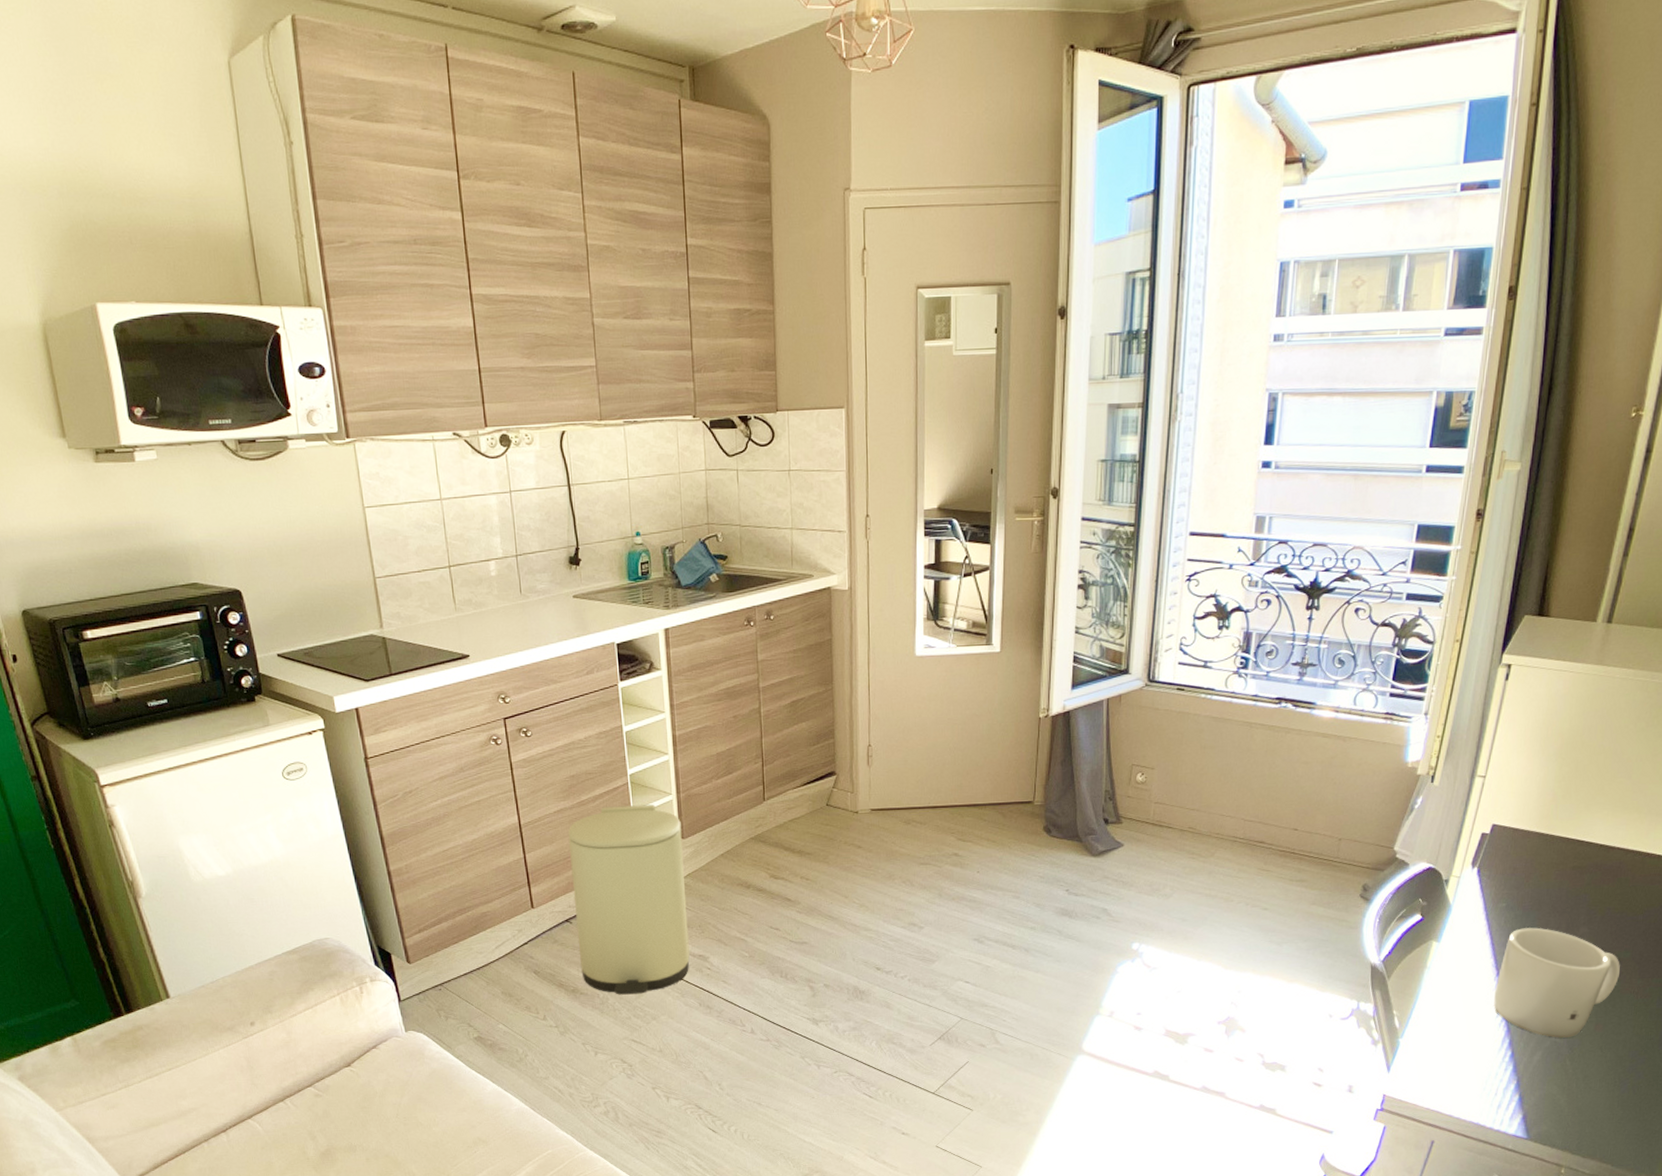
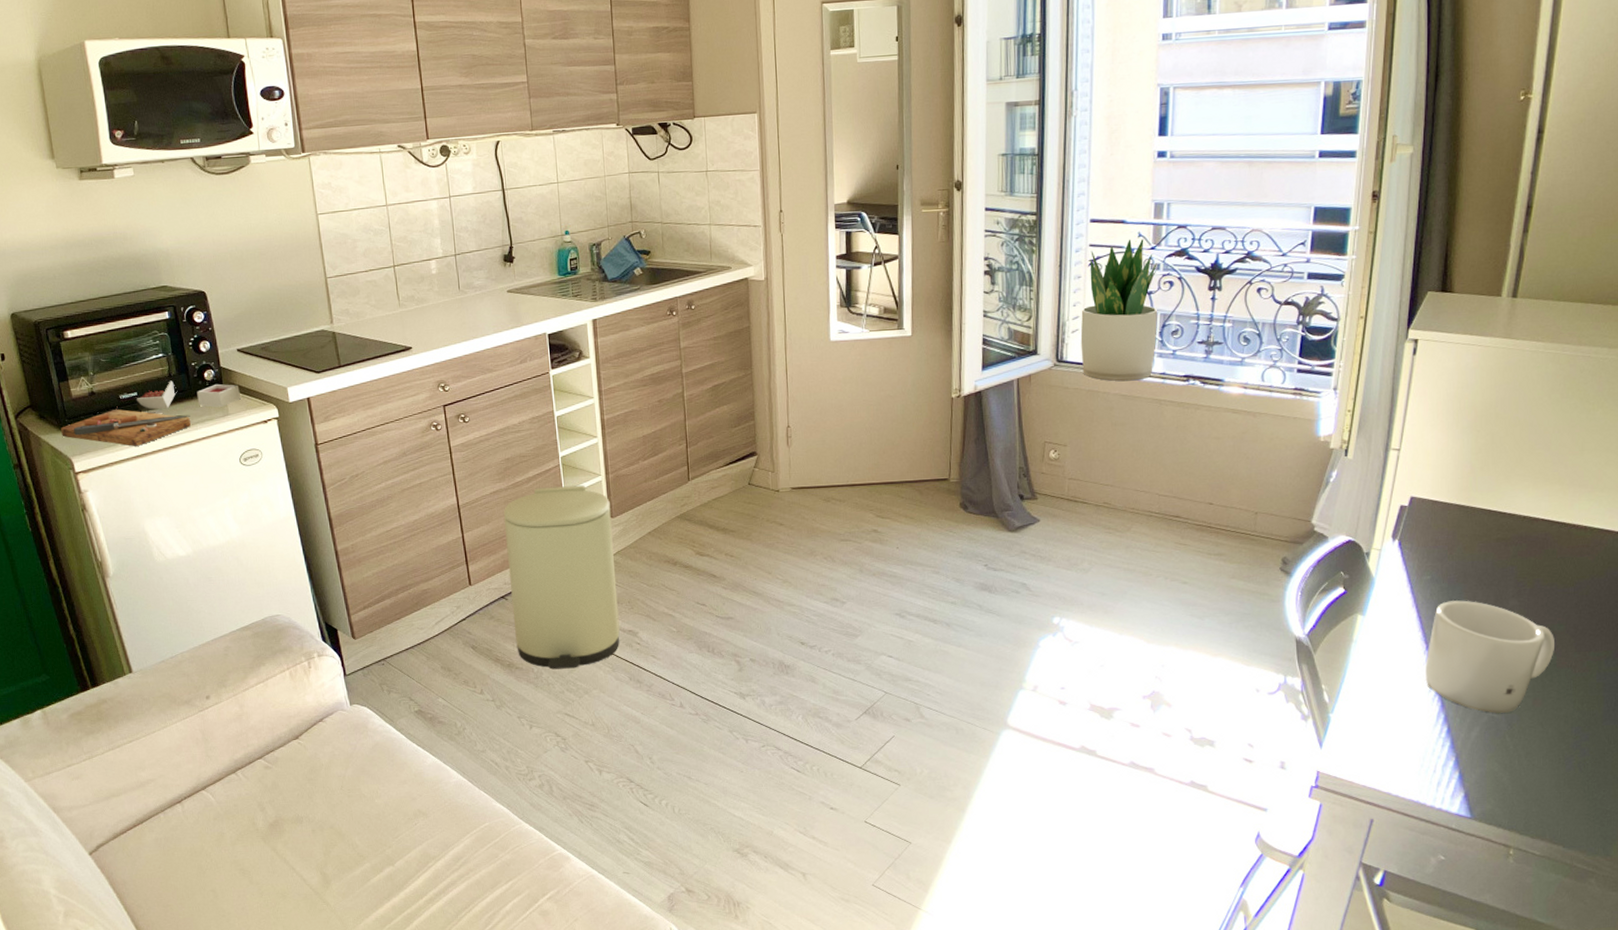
cutting board: none [83,687,282,758] -> present [61,380,241,446]
planter: none [1173,554,1255,703] -> present [1080,239,1157,382]

